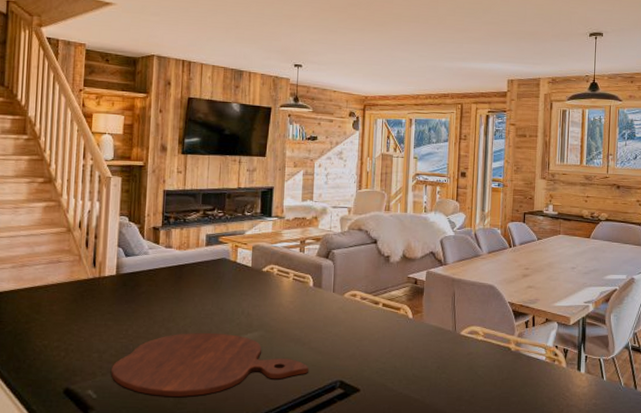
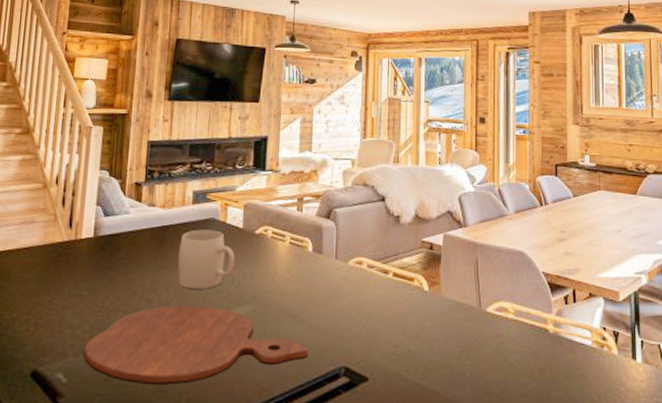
mug: none [193,268,244,318] -> present [177,229,235,289]

